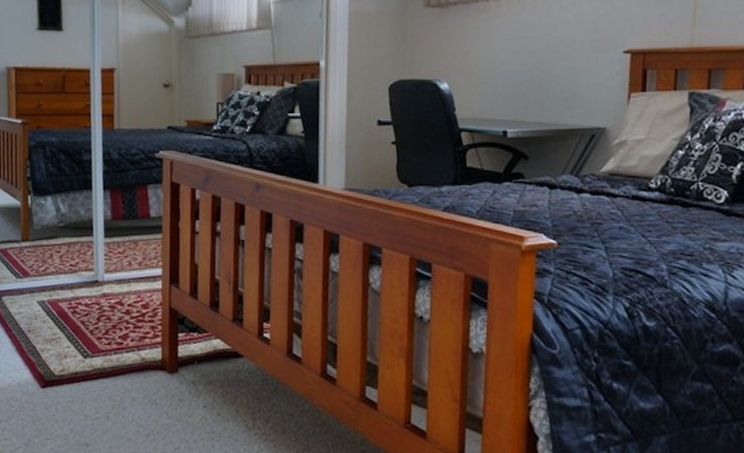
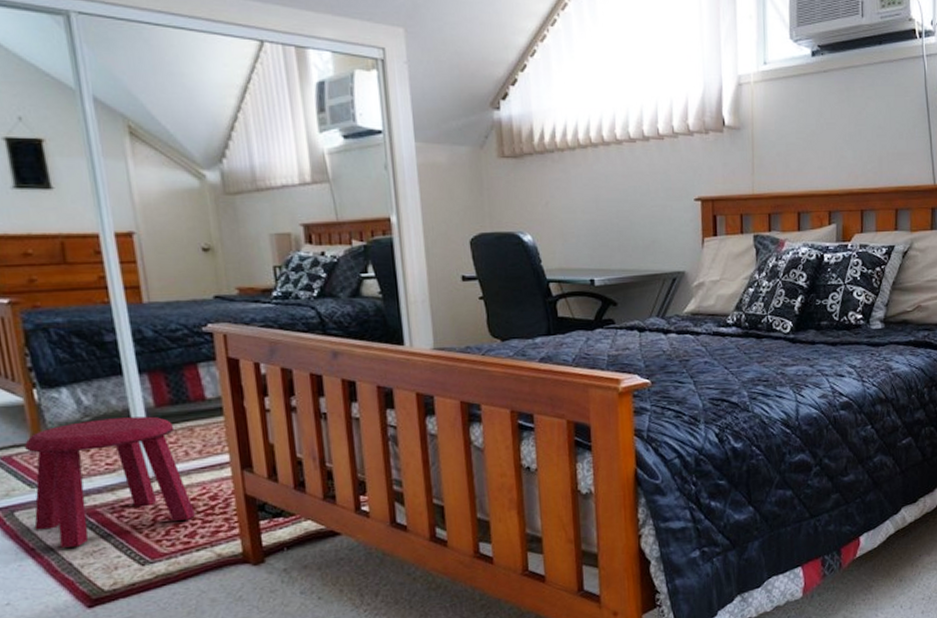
stool: none [14,226,129,333] -> present [25,416,195,548]

